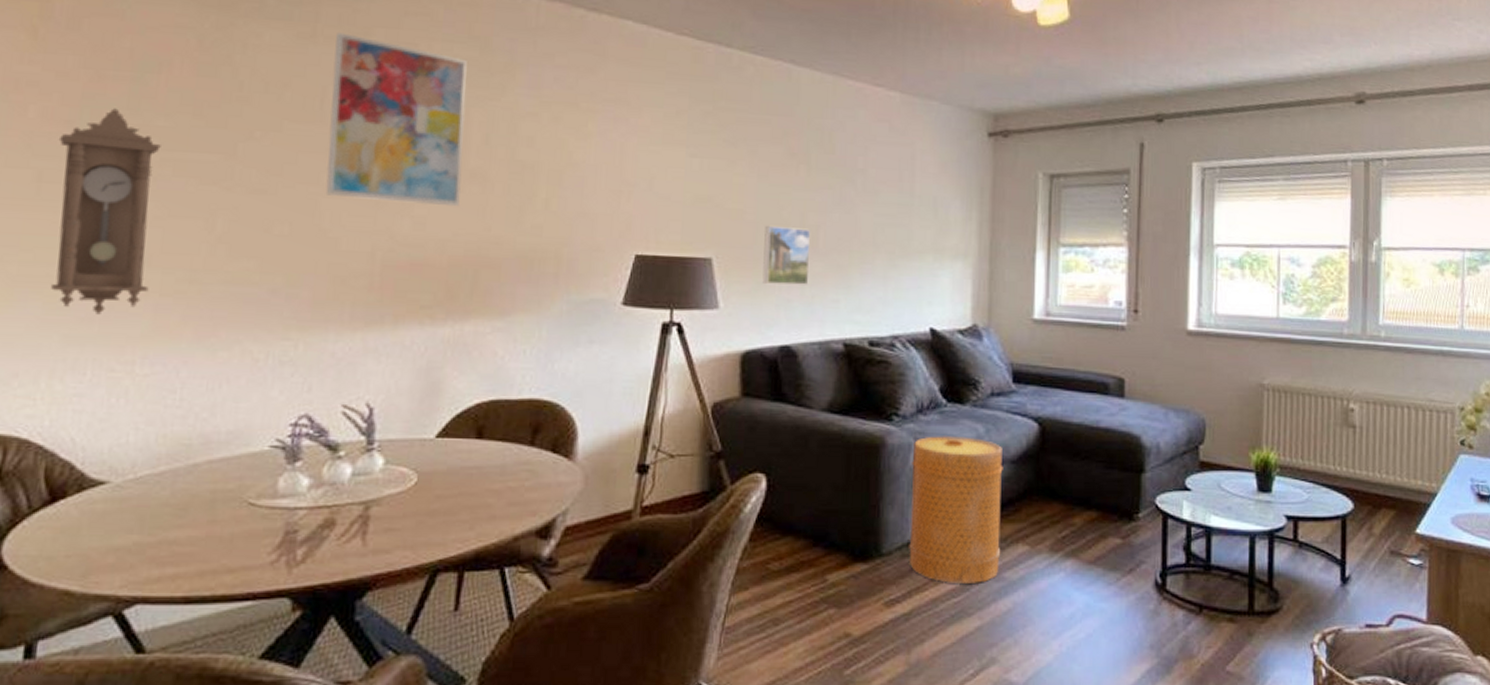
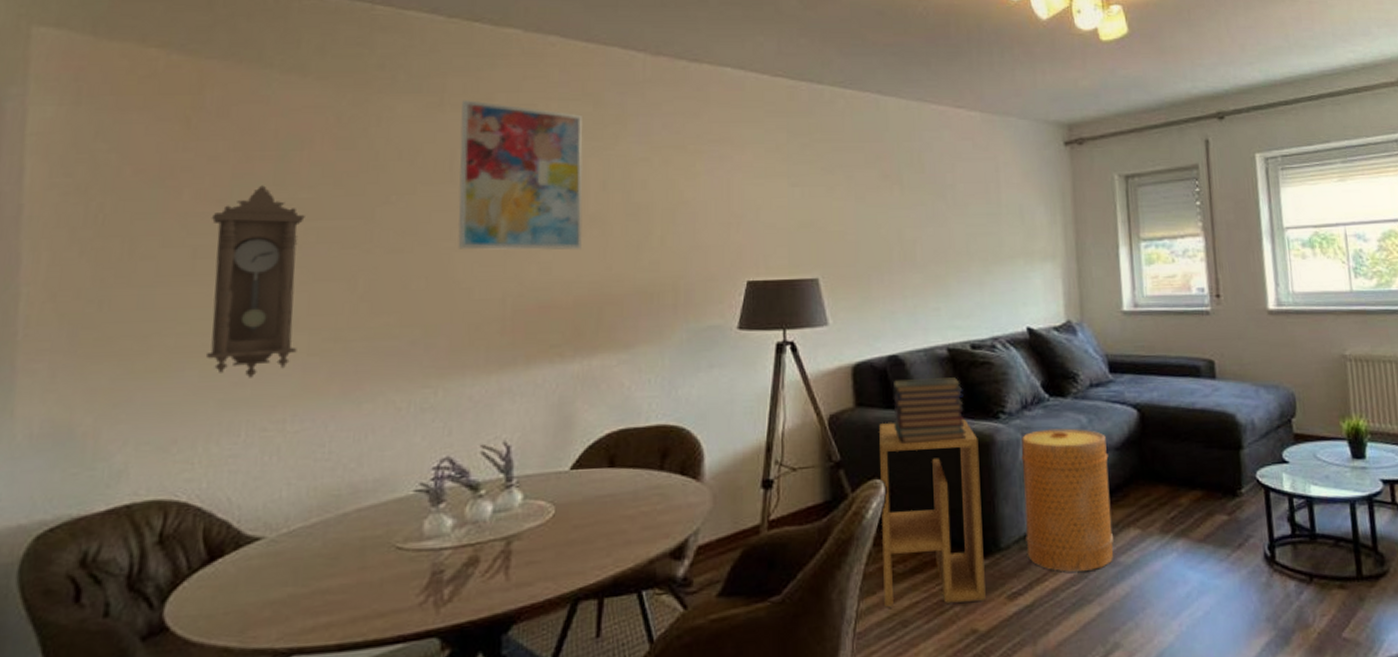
side table: none [756,416,868,605] -> present [879,419,986,607]
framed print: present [762,225,811,285] -> none [866,243,910,298]
book stack: none [780,372,857,440] -> present [893,377,967,444]

